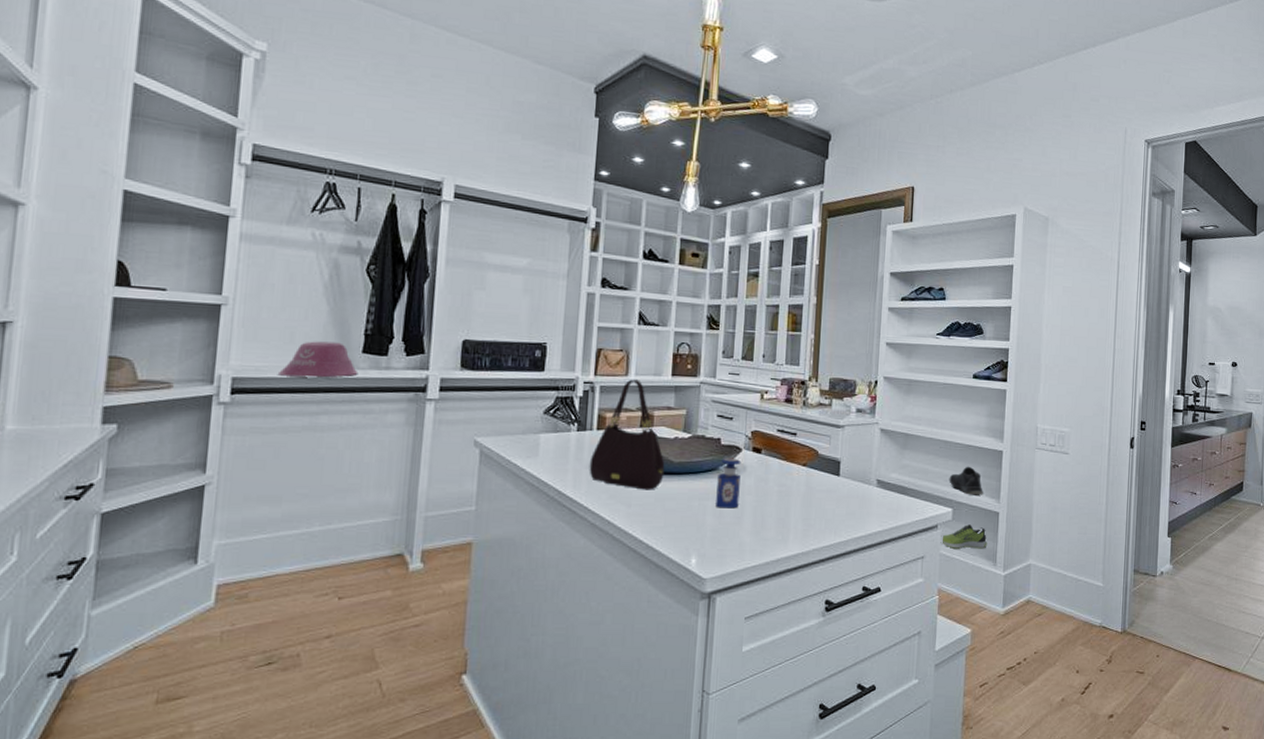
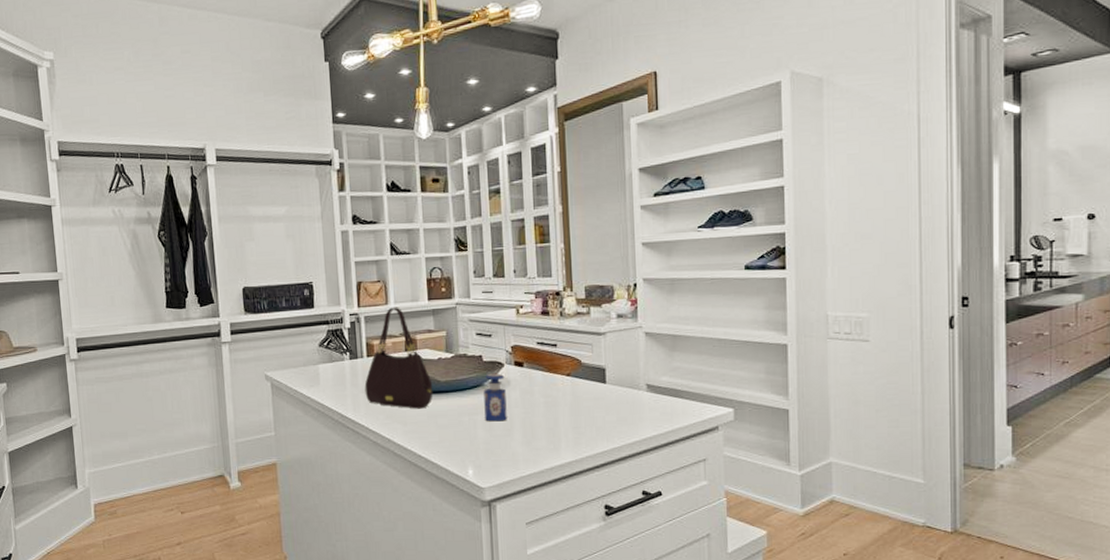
hat: present [277,341,358,378] -> none [107,301,166,334]
athletic shoe: present [940,524,988,549] -> none [723,424,778,450]
shoe: present [949,466,983,496] -> none [726,363,768,394]

